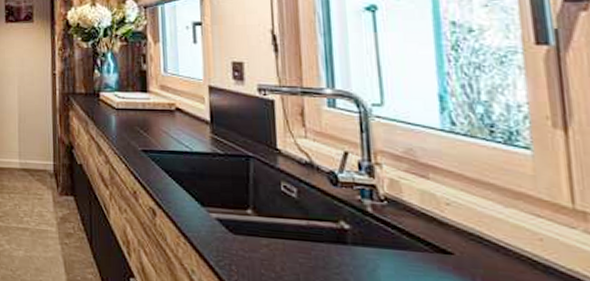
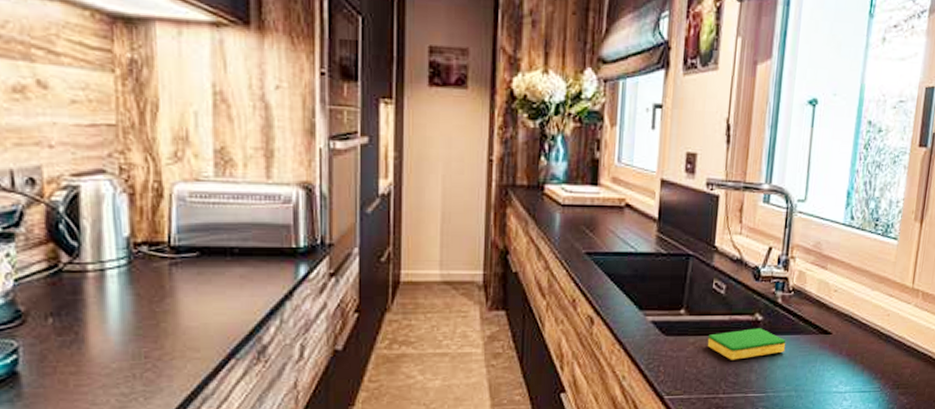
dish sponge: none [283,237,389,270] -> present [707,328,786,360]

